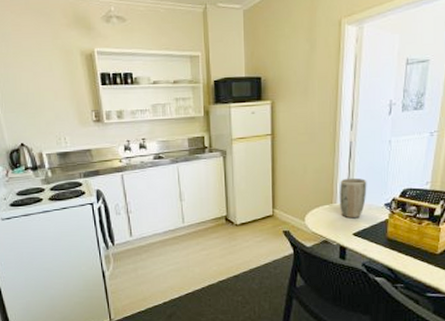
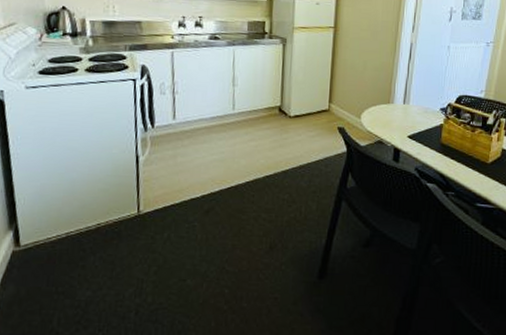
plant pot: present [339,177,367,219] -> none [396,79,425,121]

